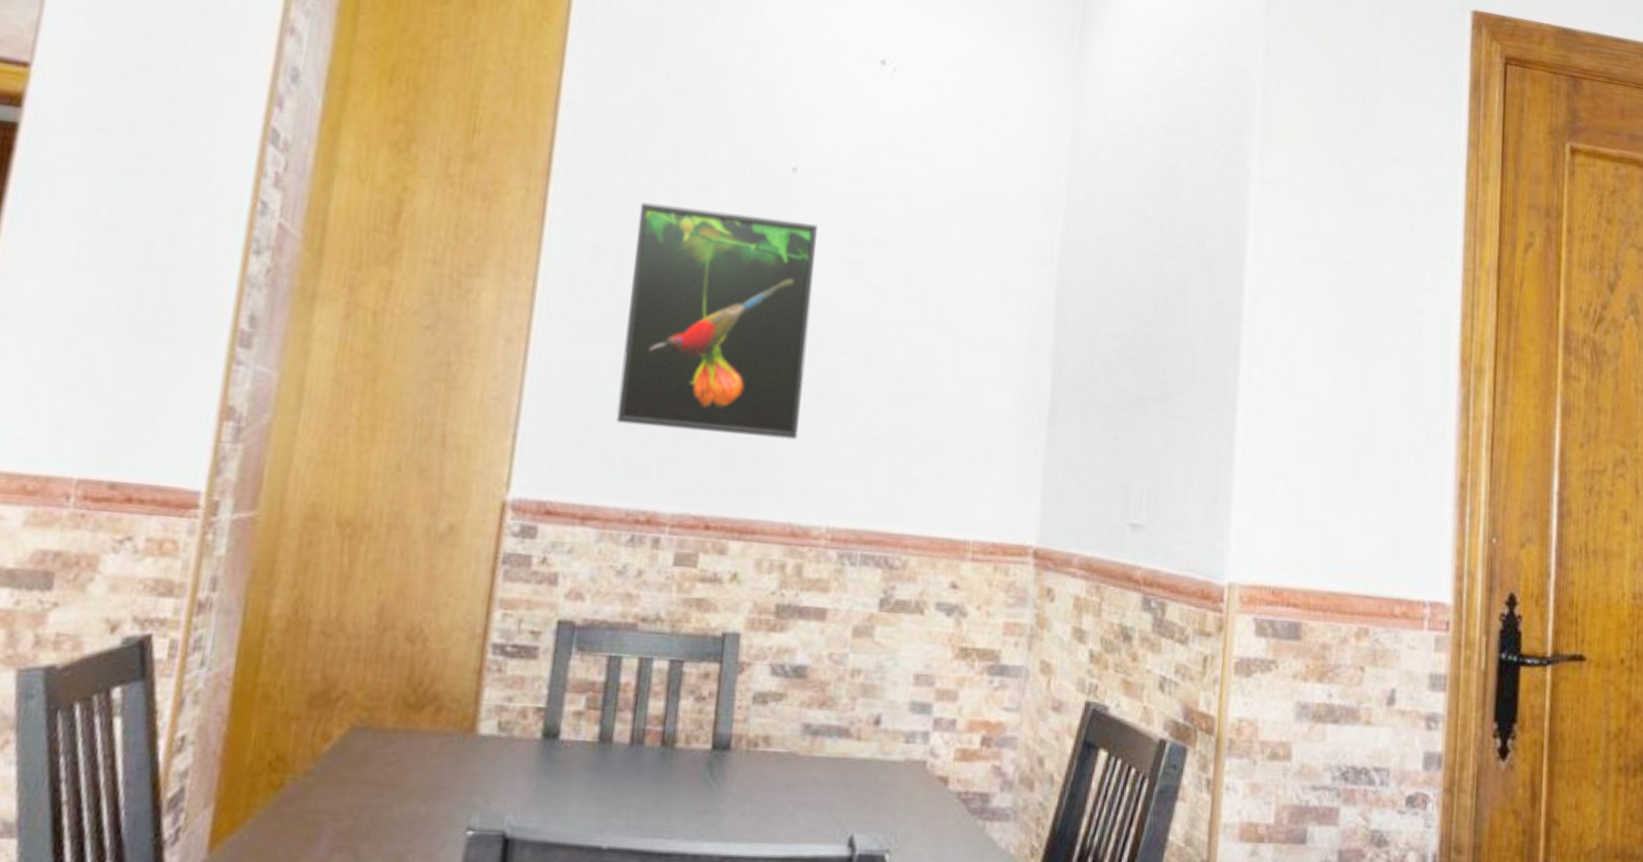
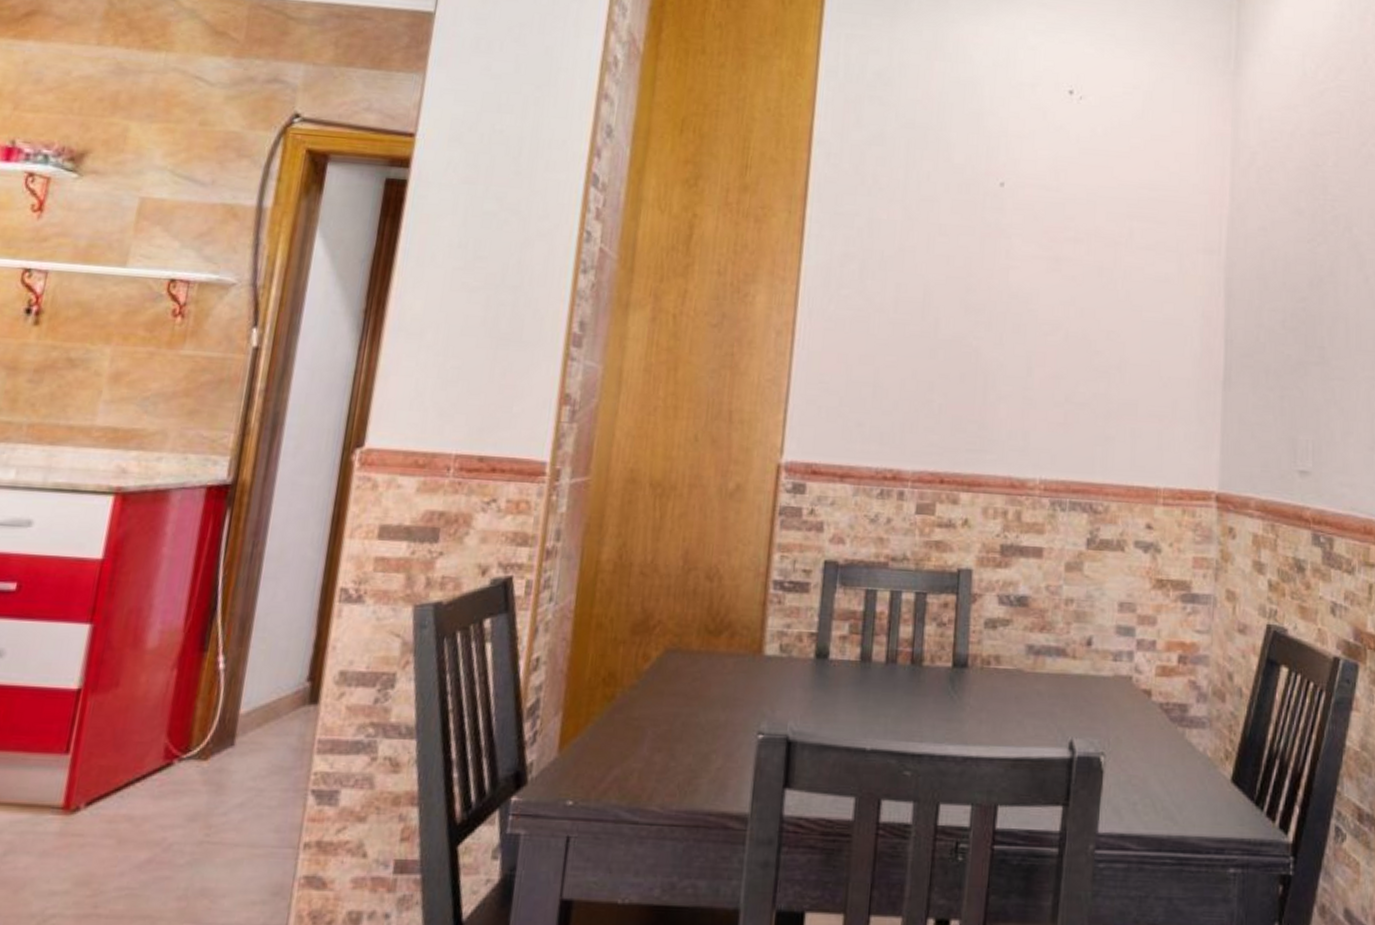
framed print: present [616,202,818,440] -> none [865,217,1023,408]

